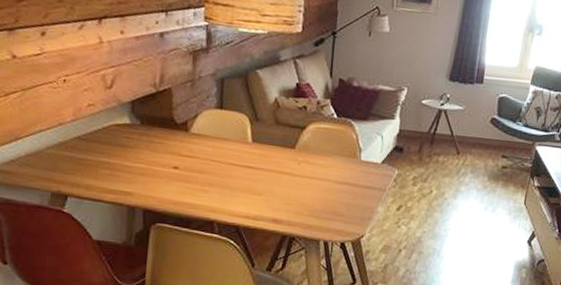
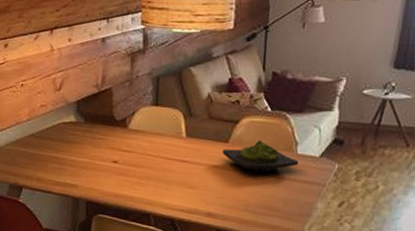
wasabi: none [289,146,362,178] -> present [222,140,299,173]

